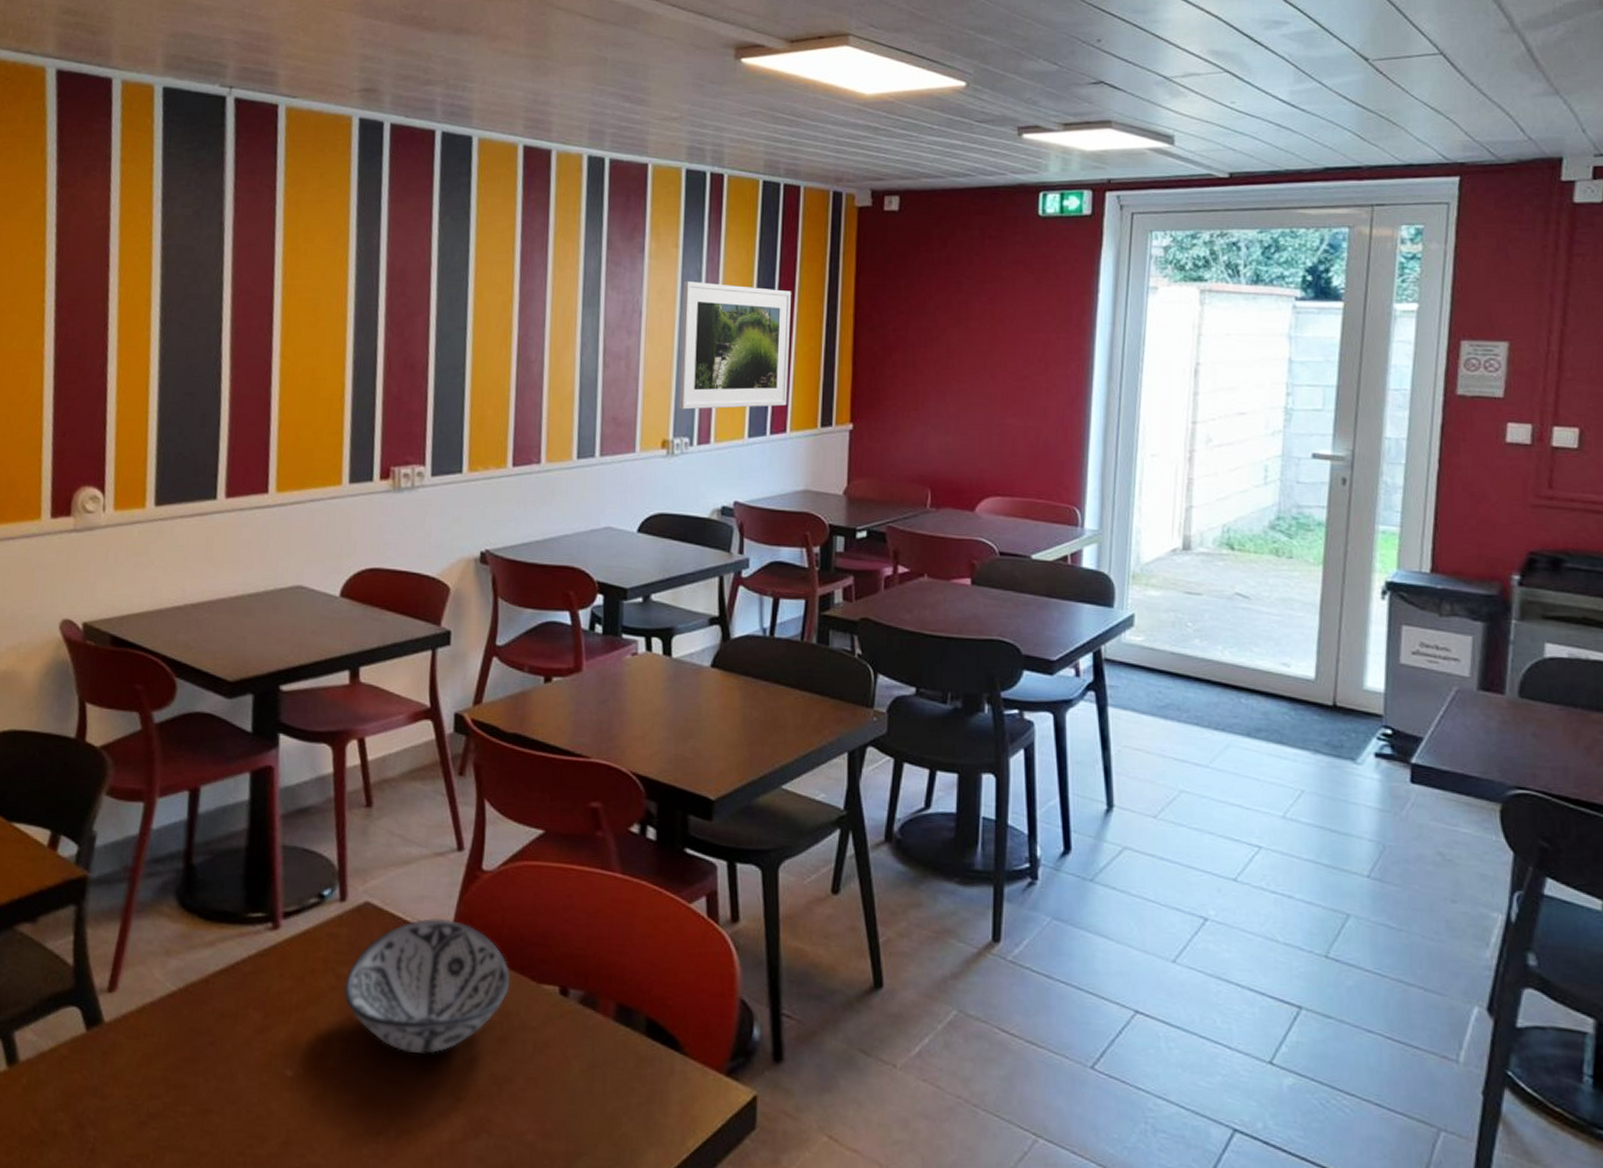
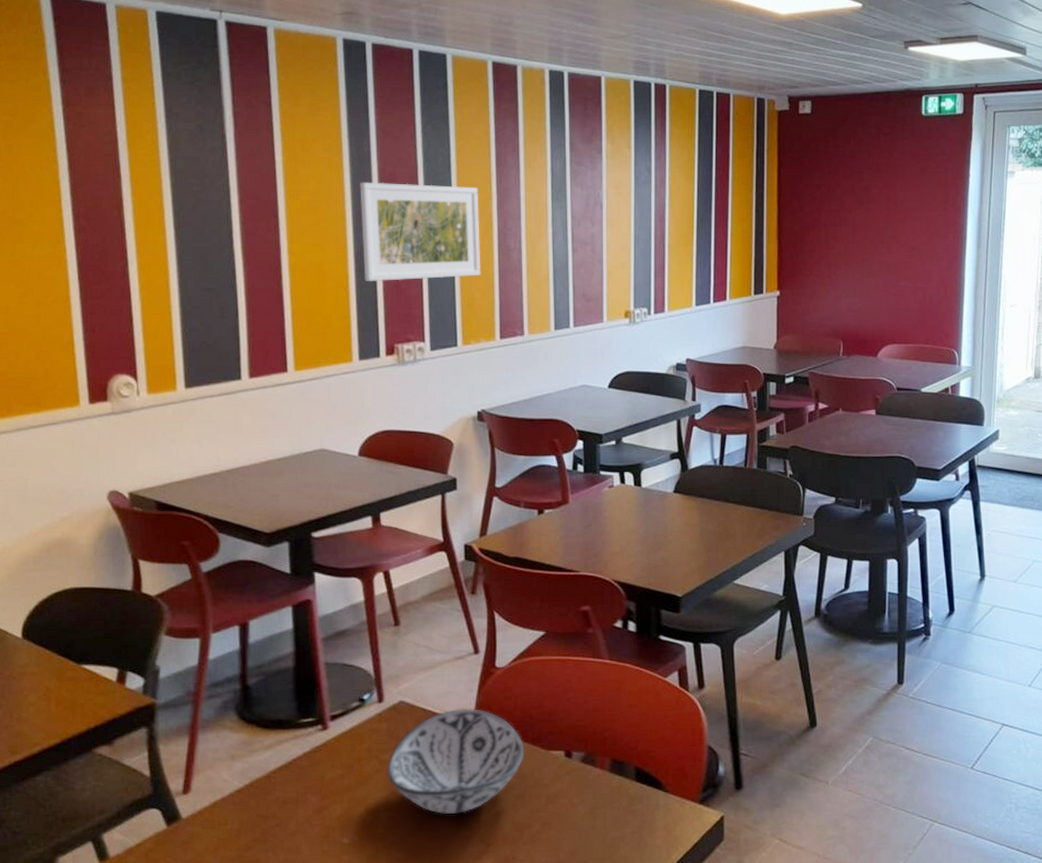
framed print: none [362,278,498,394] -> present [360,182,481,282]
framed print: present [678,281,792,410] -> none [636,177,727,285]

